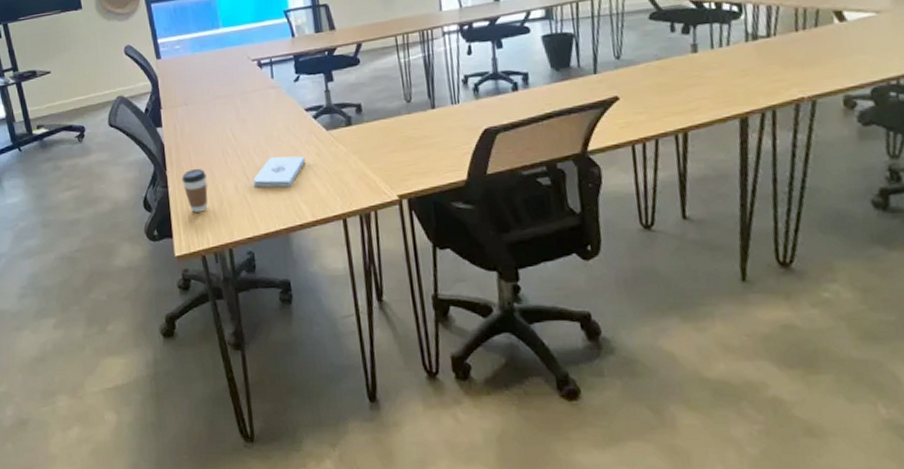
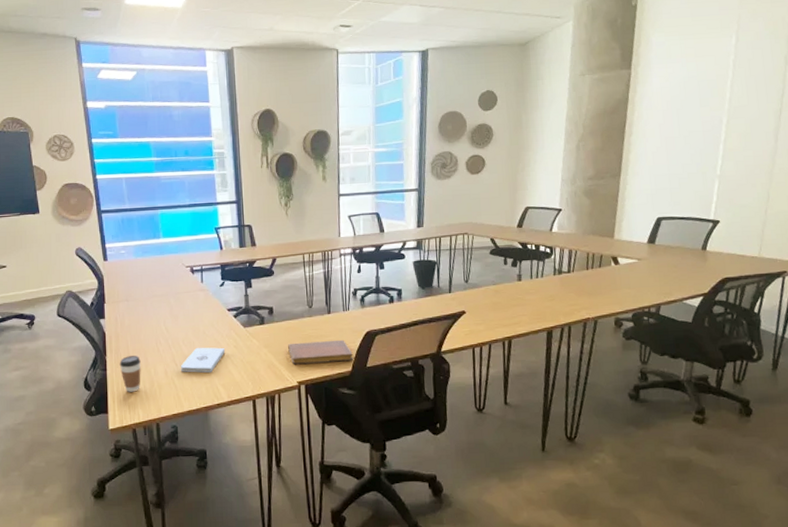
notebook: none [383,140,469,175] -> present [288,339,353,365]

